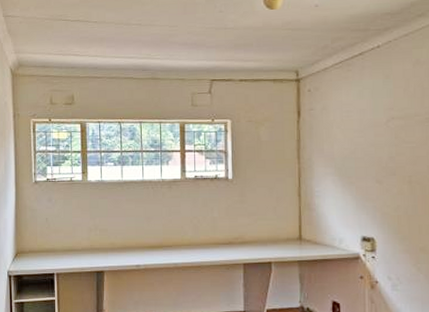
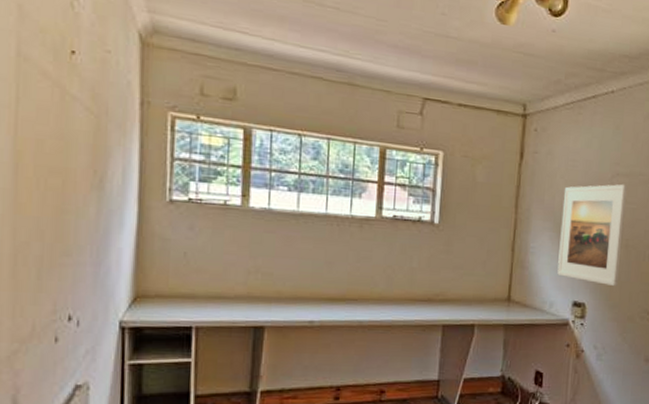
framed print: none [342,126,406,220] -> present [557,184,627,286]

